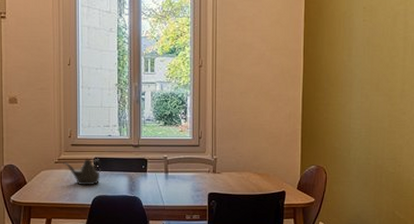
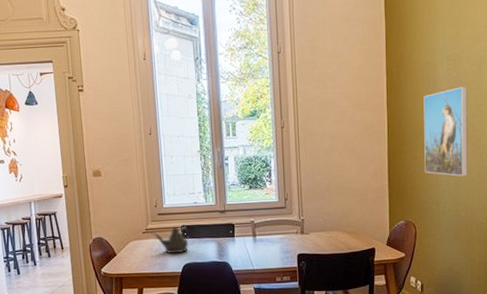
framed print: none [337,38,382,125] -> present [423,86,468,176]

